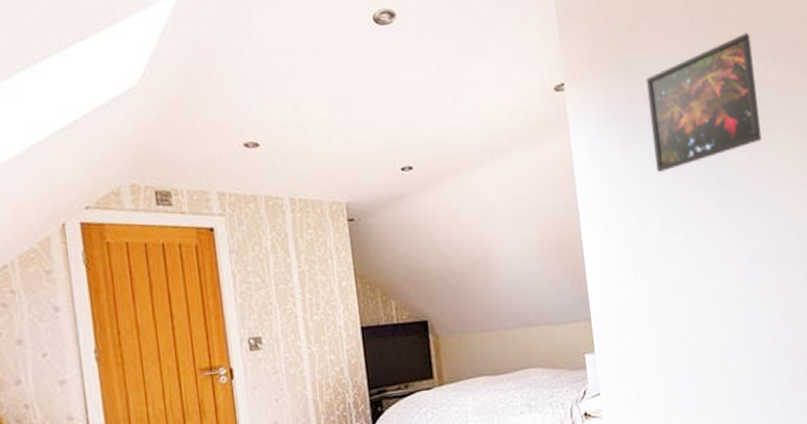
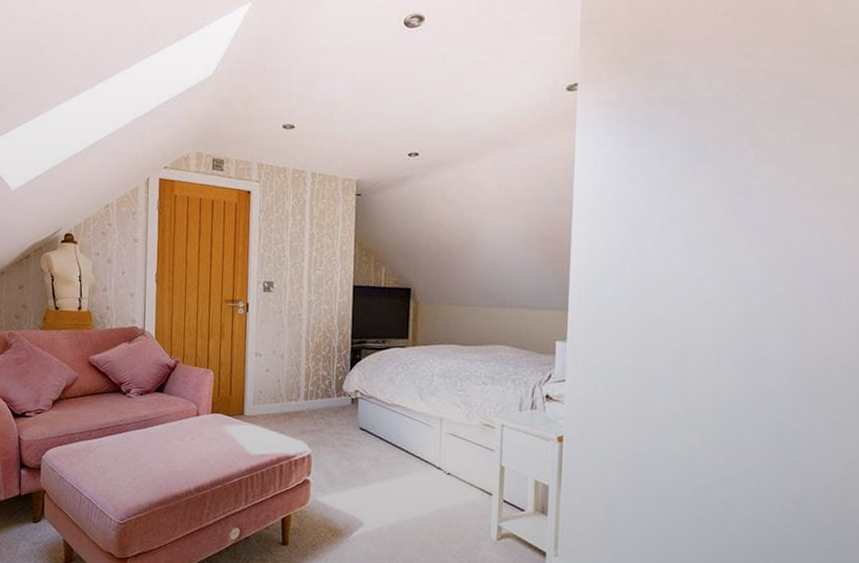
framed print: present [646,33,762,173] -> none [664,35,806,176]

